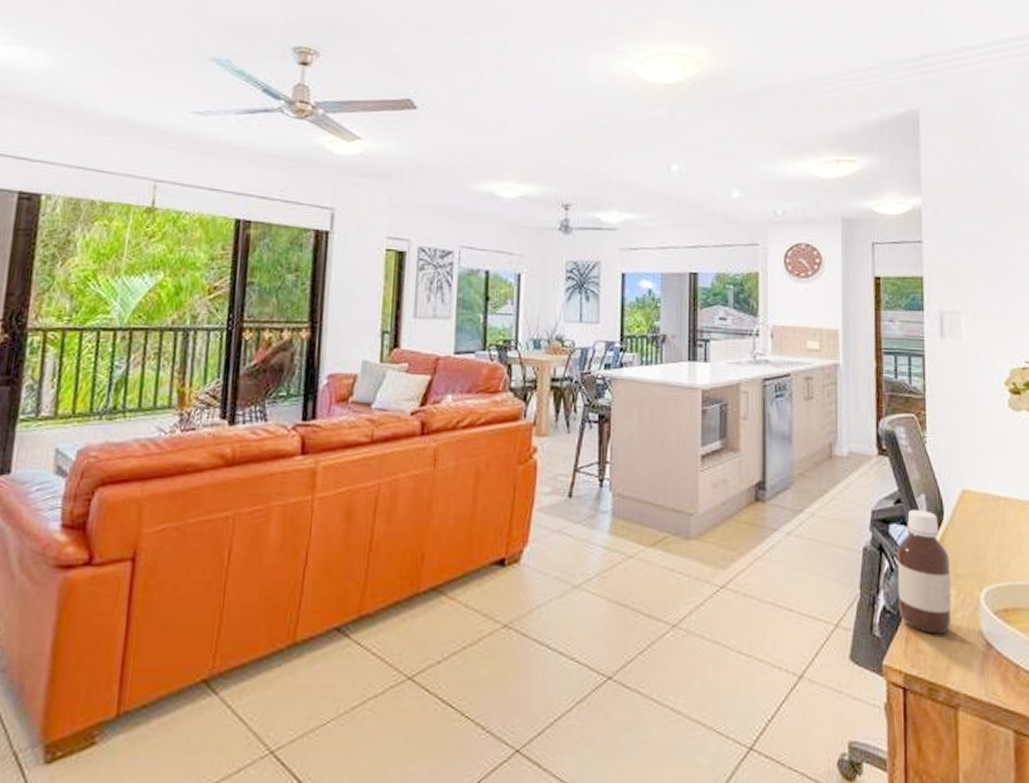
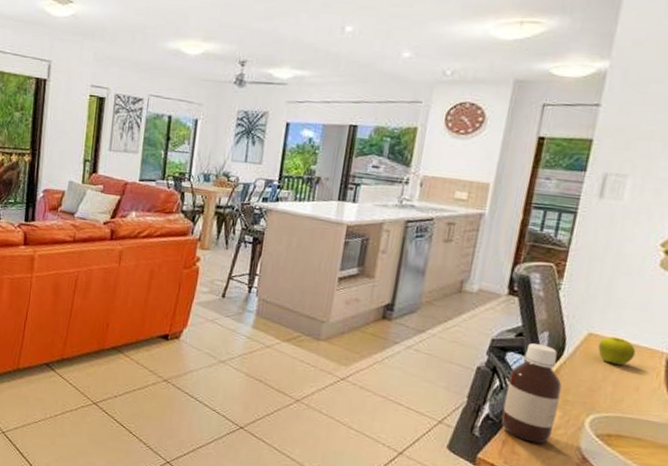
fruit: none [974,491,1009,523] -> present [598,336,636,365]

